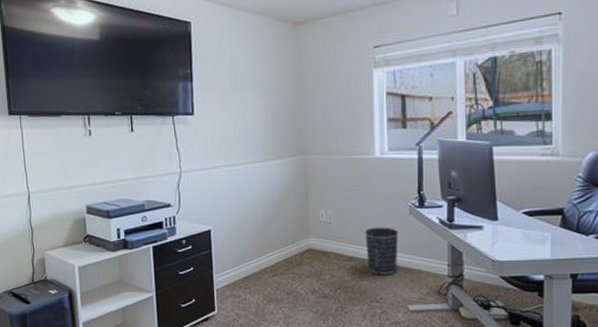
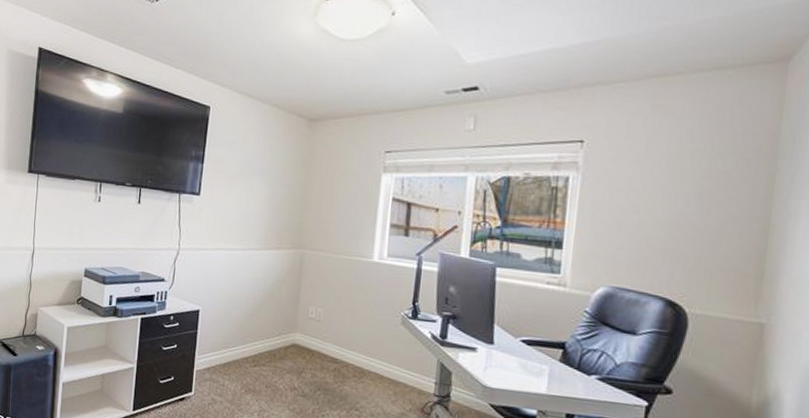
wastebasket: present [365,227,398,275] -> none [351,332,387,384]

